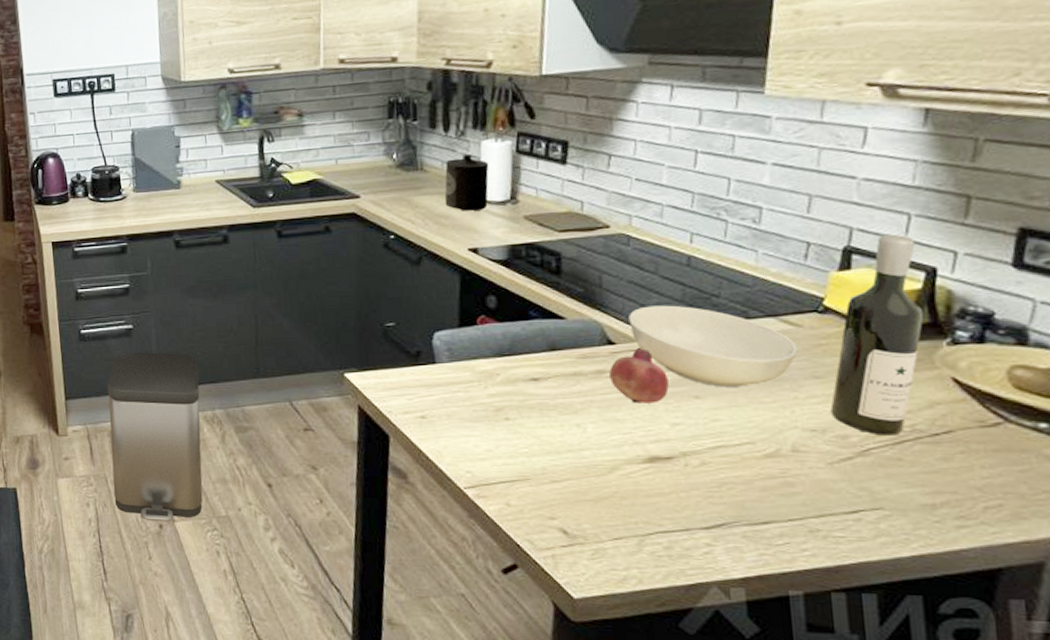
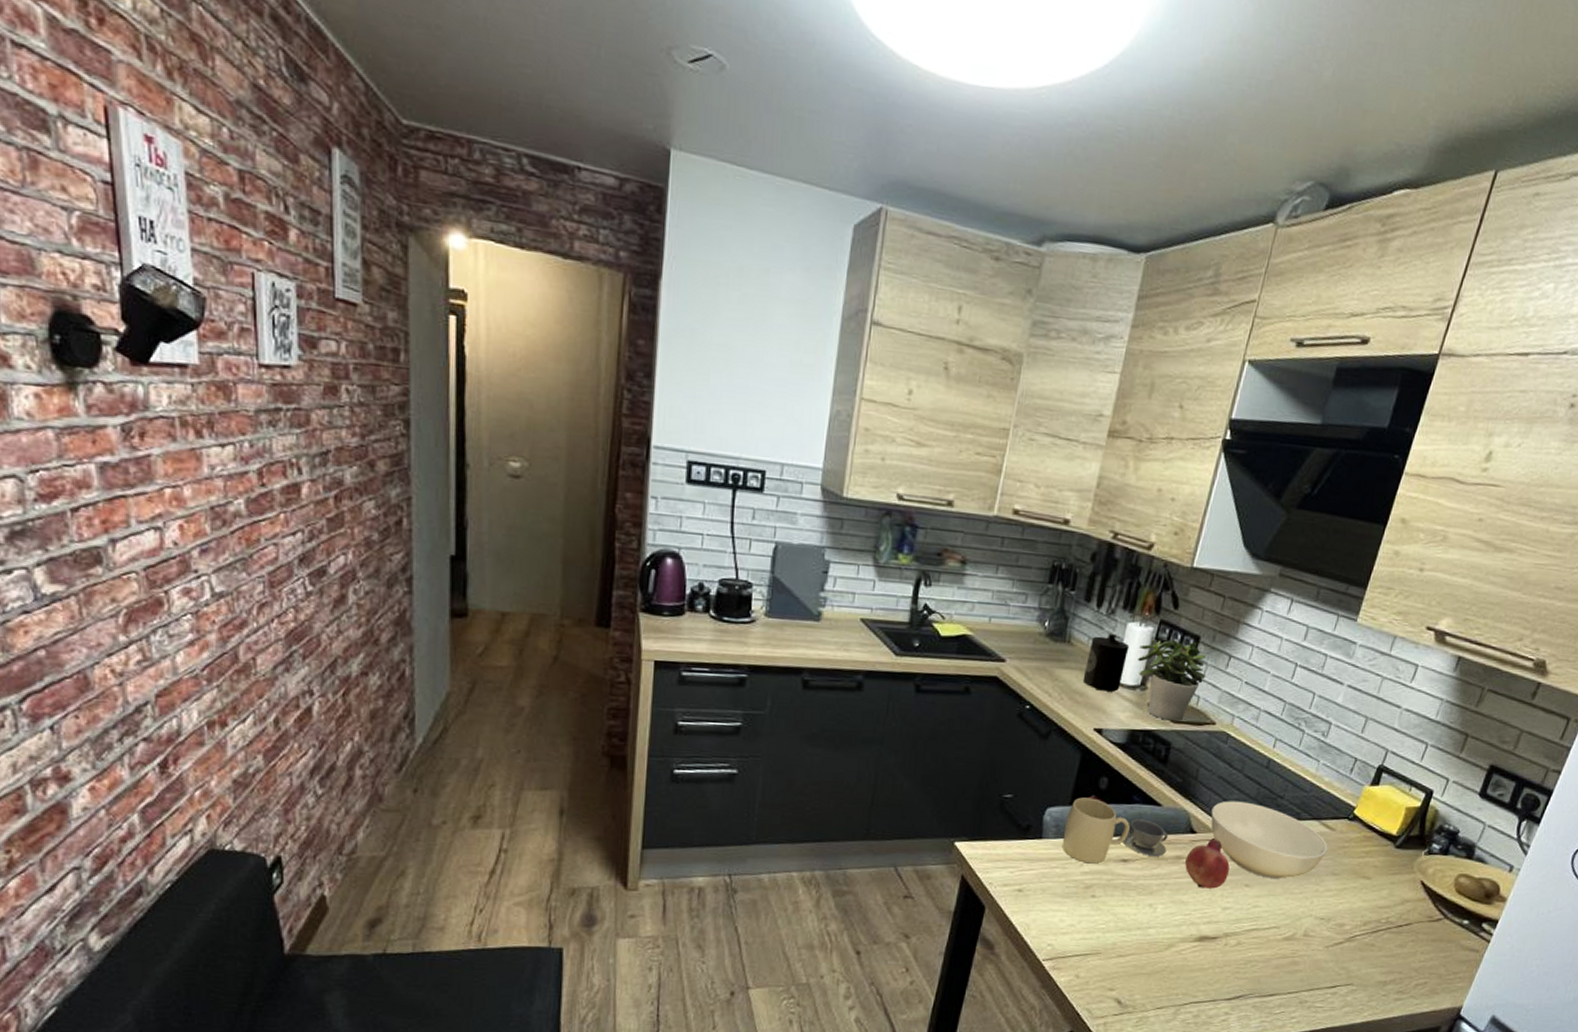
pedal bin: present [107,352,203,522] -> none [683,799,804,989]
mug: none [457,318,533,385] -> present [1062,797,1130,864]
potted plant: none [500,147,586,230] -> present [1138,639,1206,721]
teacup: none [527,334,583,372] -> present [1122,819,1169,856]
bottle: present [830,234,924,436] -> none [1337,758,1425,926]

